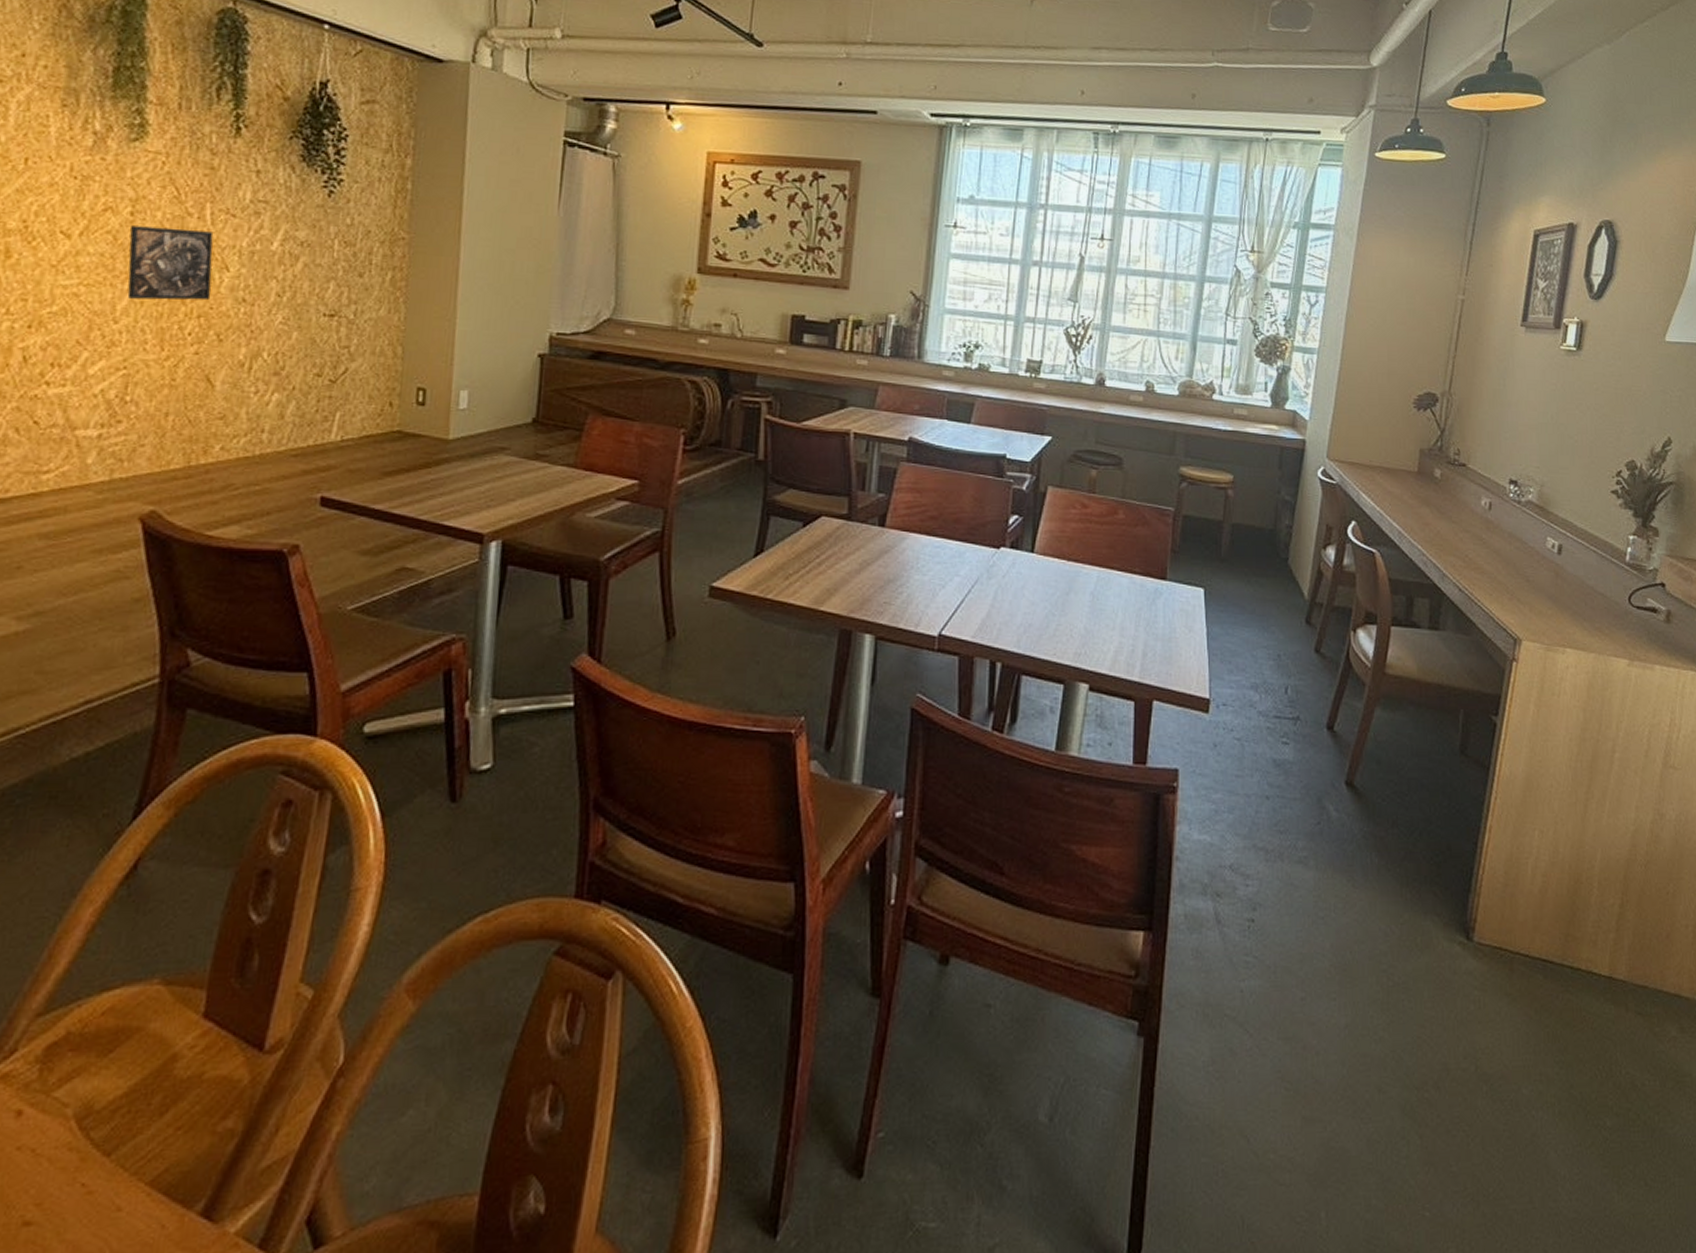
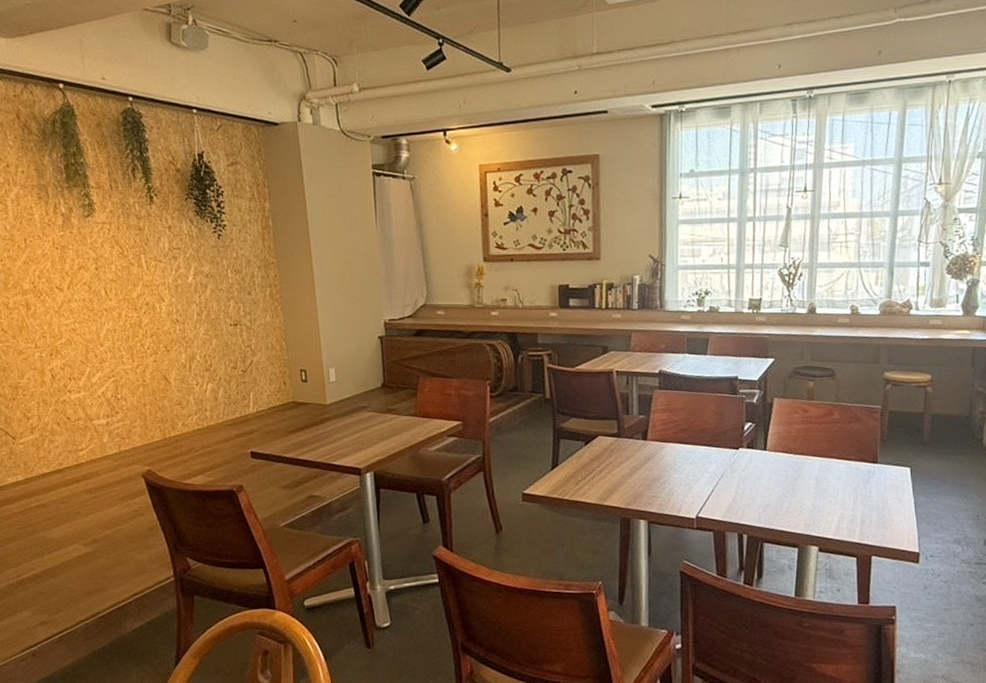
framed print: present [127,226,214,301] -> none [98,275,157,328]

